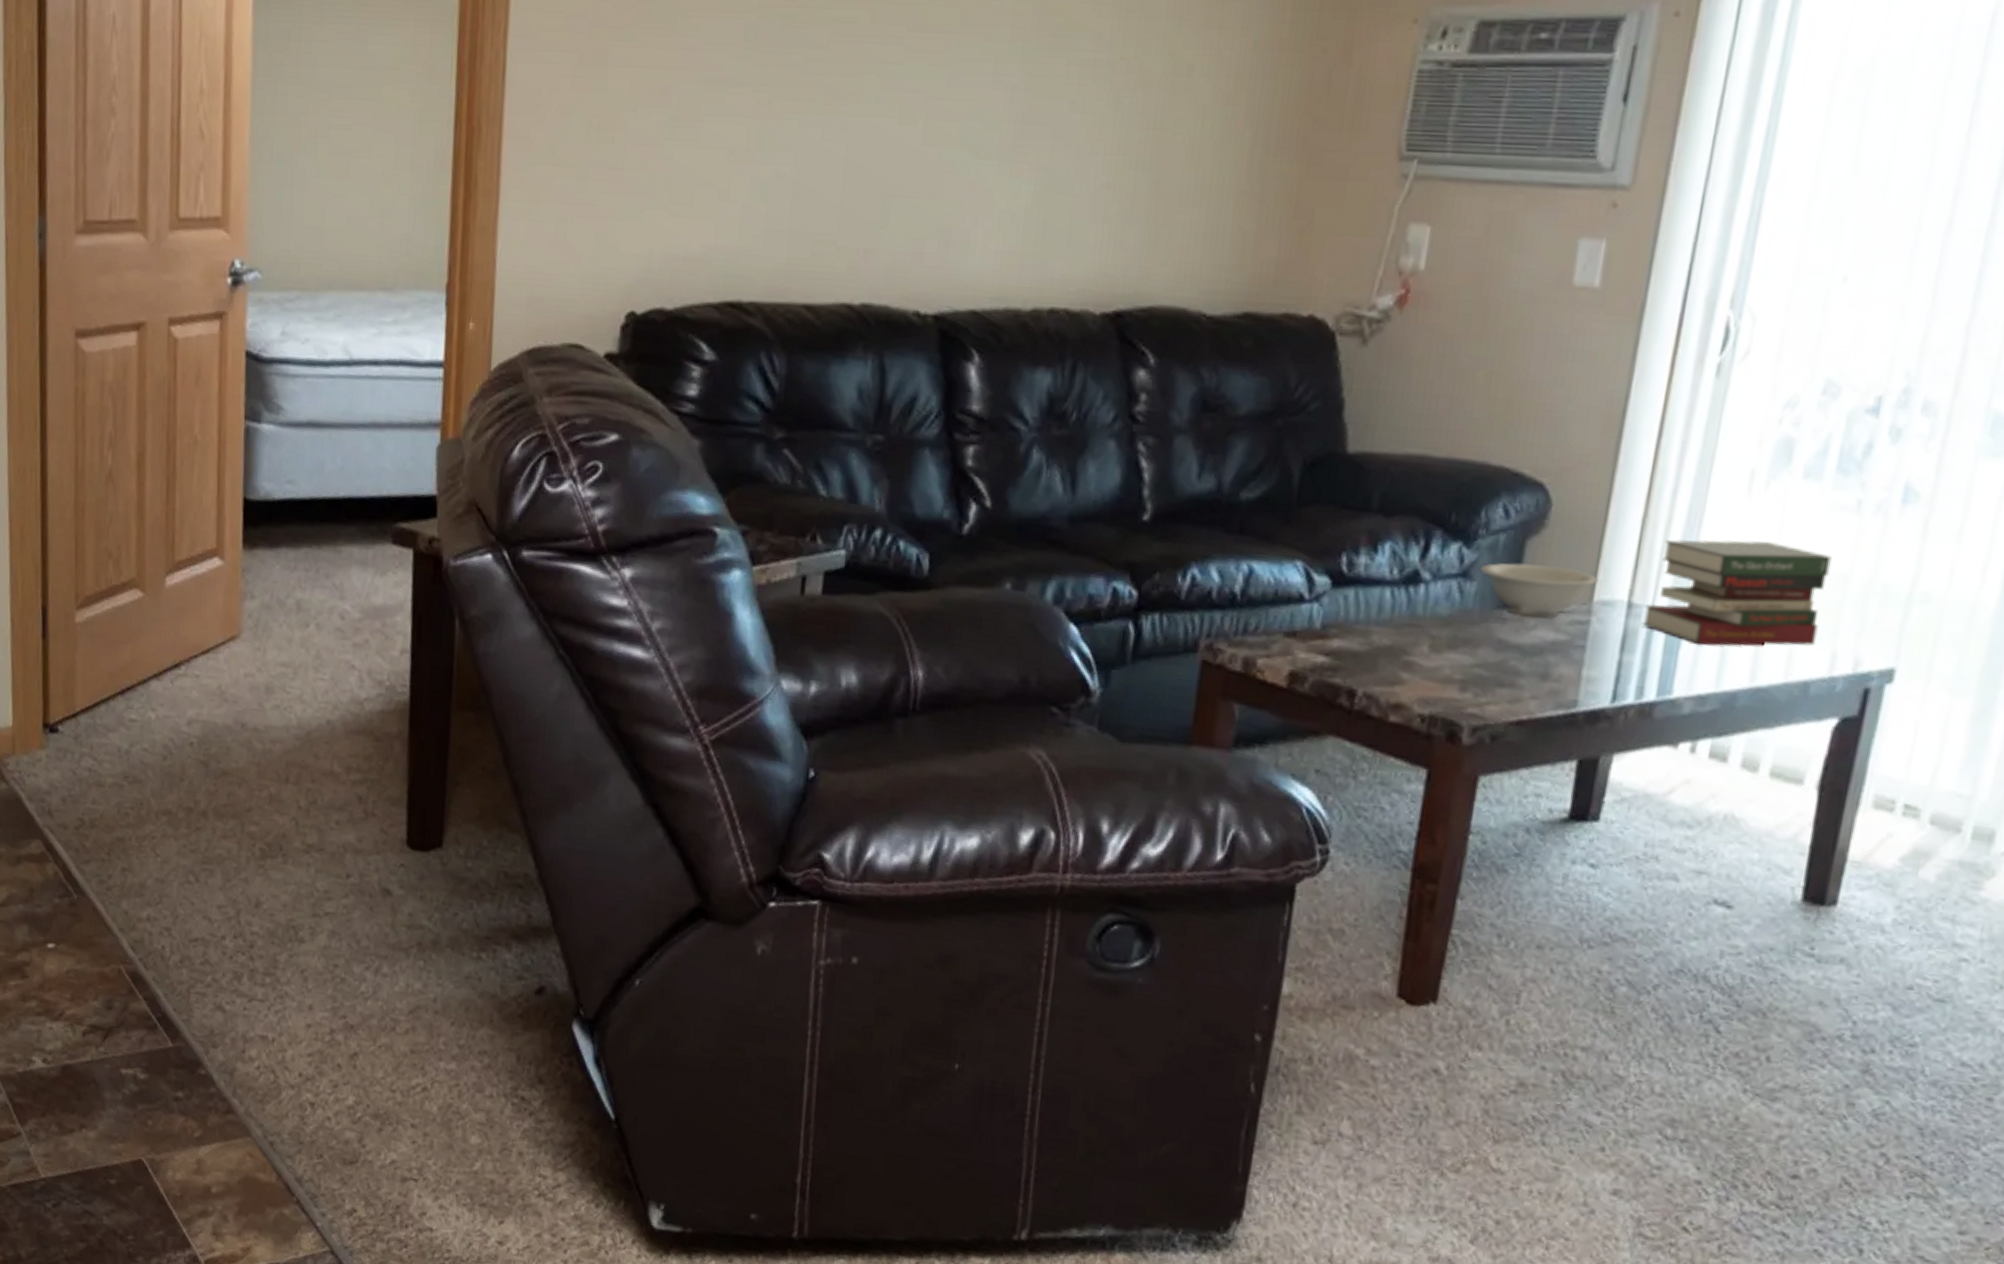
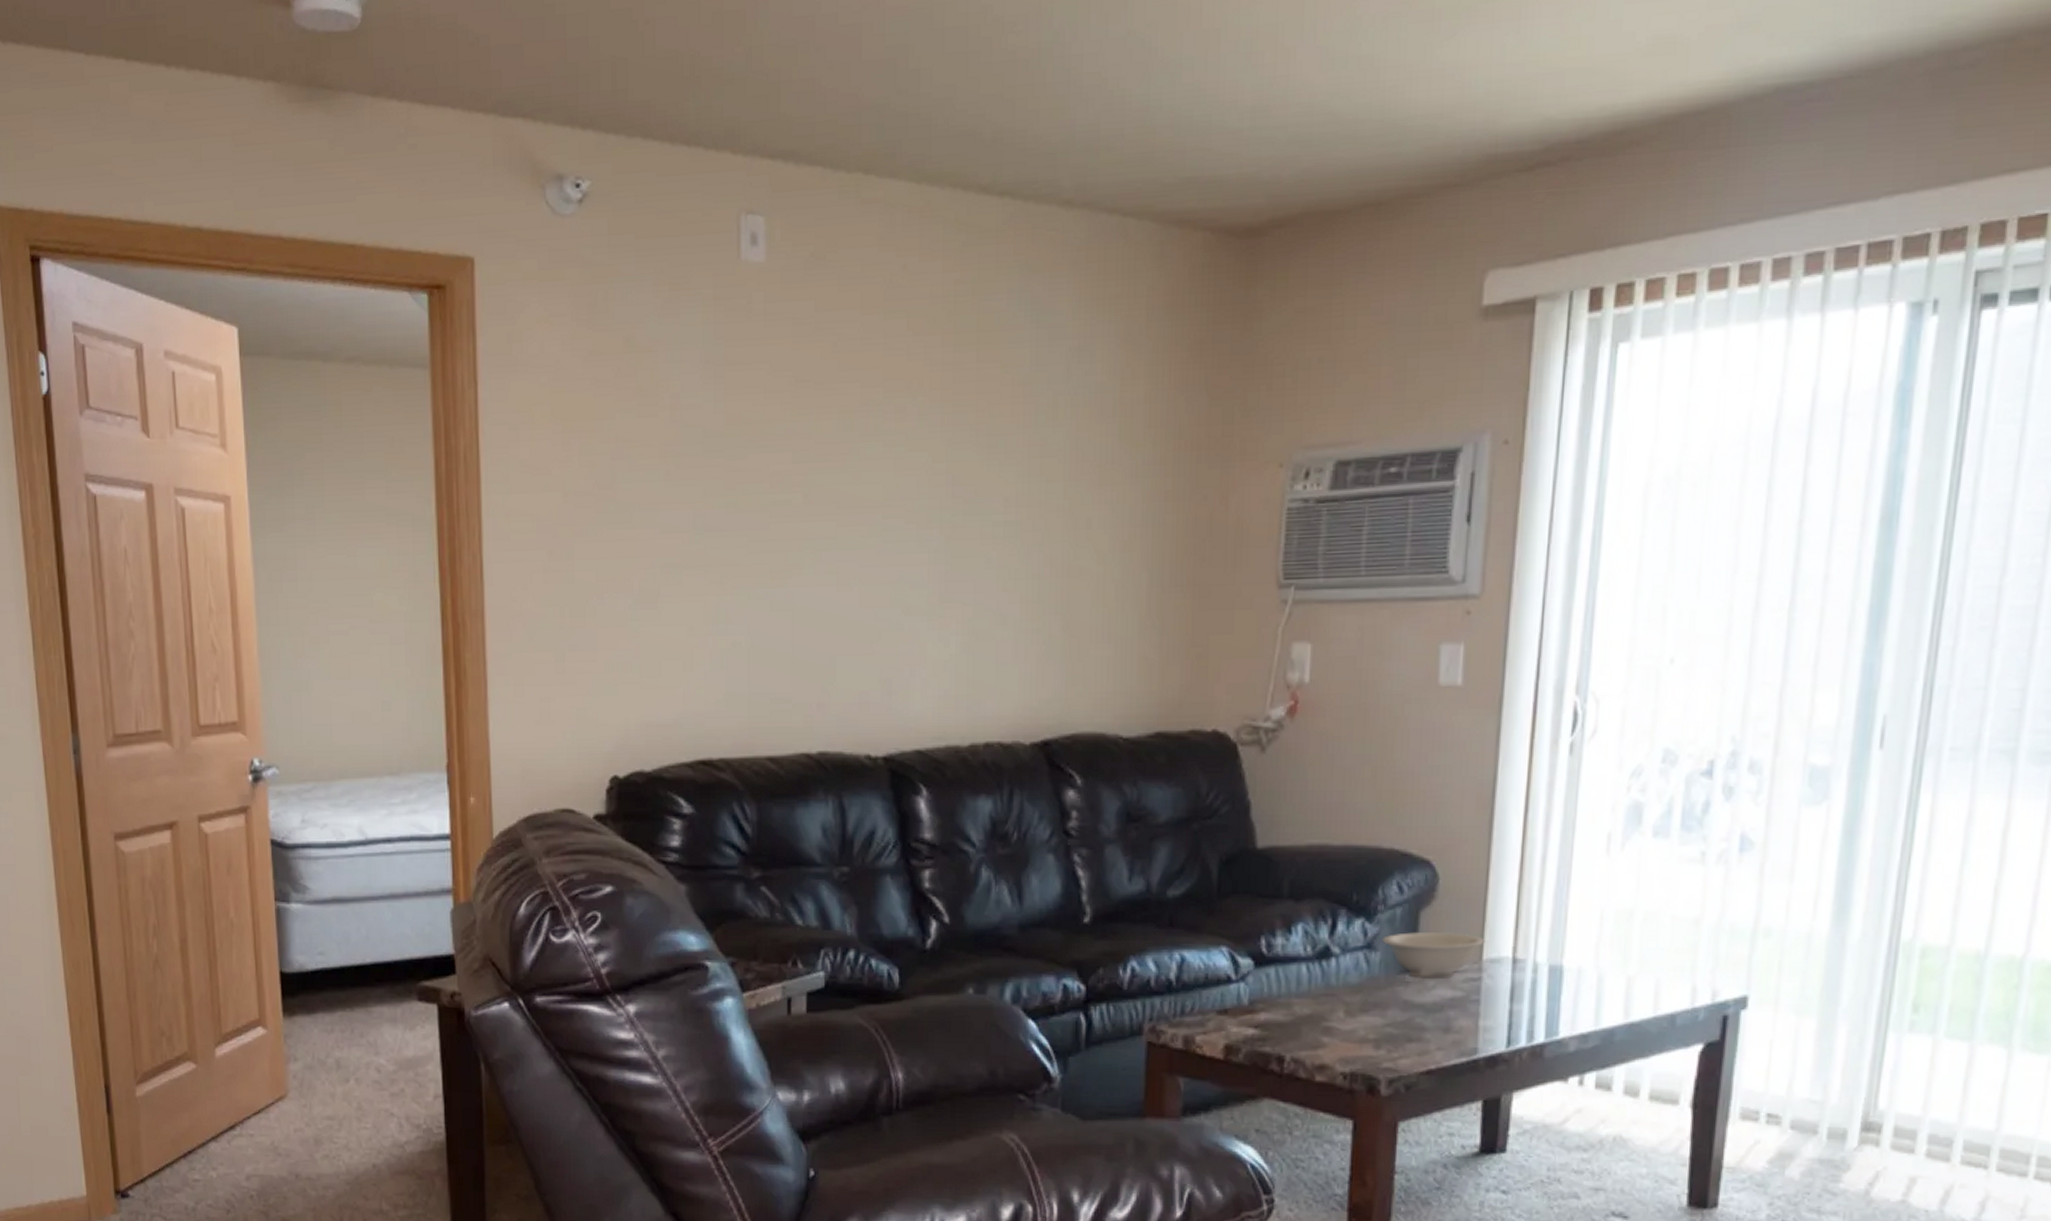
books: present [1641,539,1832,646] -> none [1526,894,1684,989]

